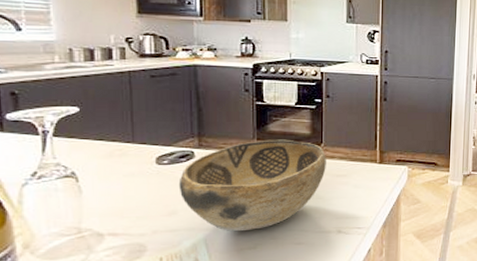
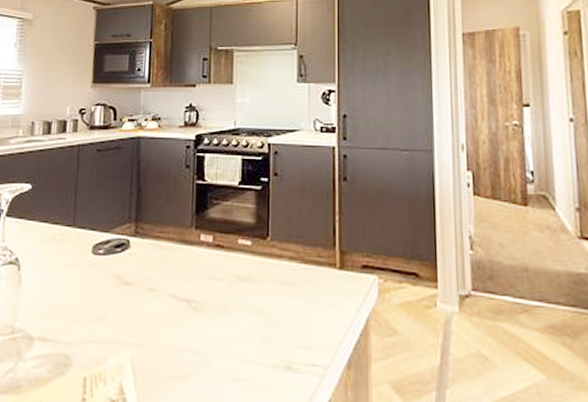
decorative bowl: present [178,139,326,231] -> none [111,228,273,352]

